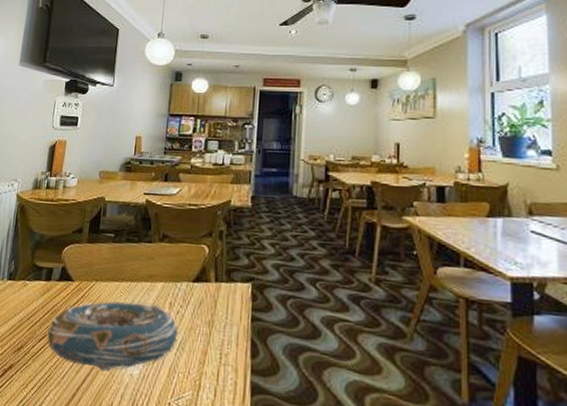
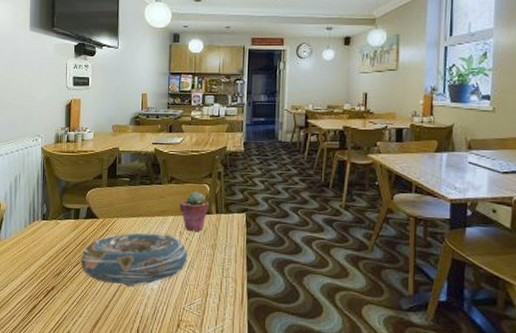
potted succulent: none [171,253,207,304] -> present [180,191,209,232]

